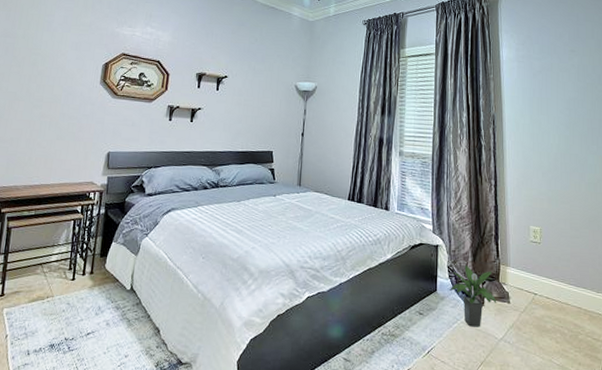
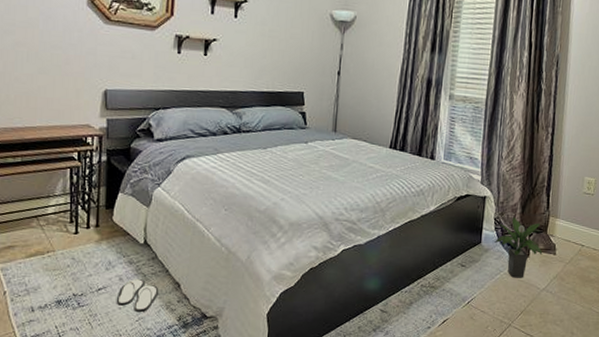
slippers: none [103,324,140,357] -> present [117,279,158,312]

